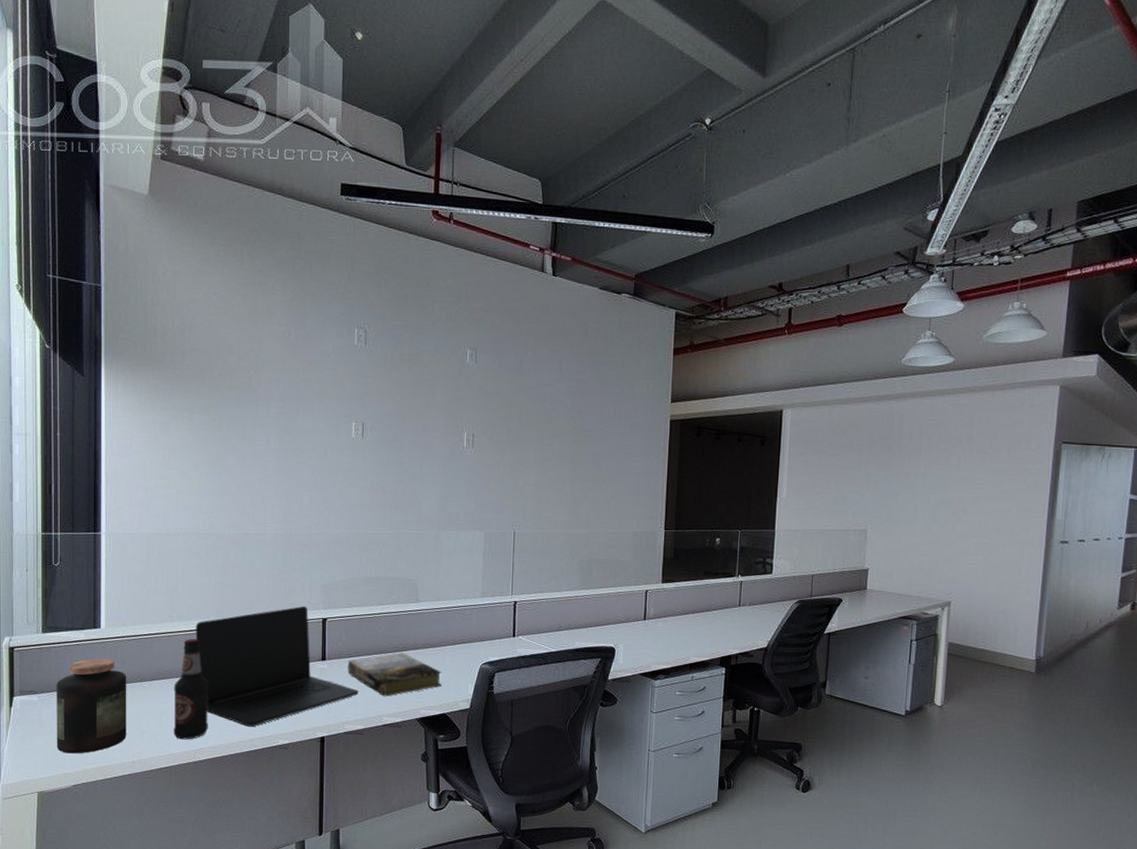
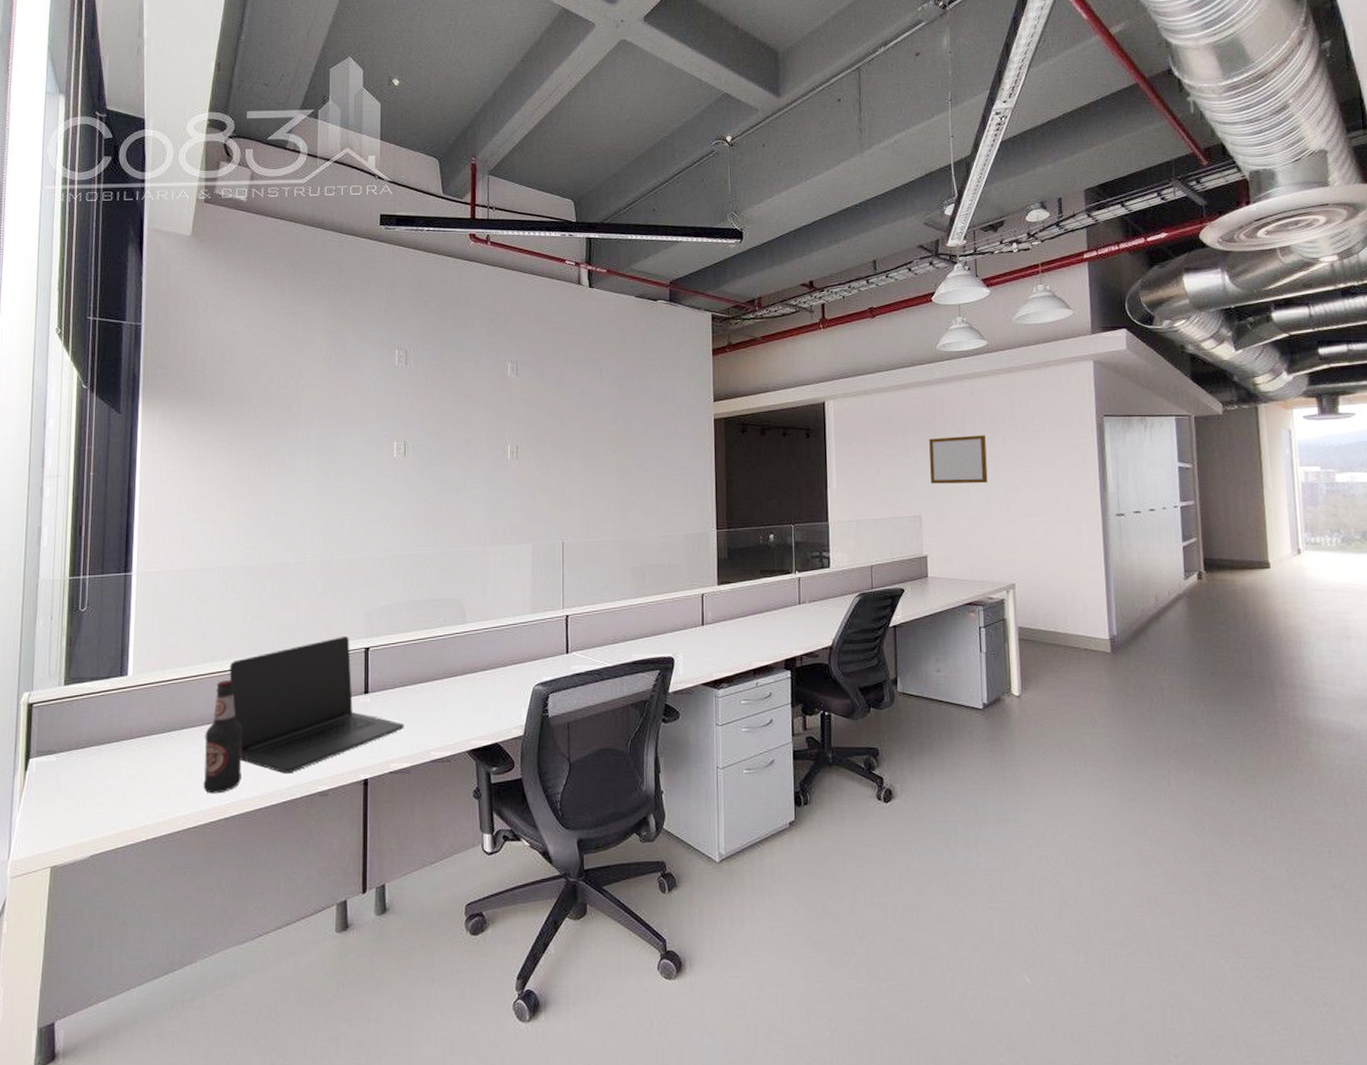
jar: present [56,658,127,754] -> none [74,708,155,819]
book: present [347,652,442,697] -> none [392,679,493,729]
writing board: none [879,453,940,502] -> present [929,435,988,484]

